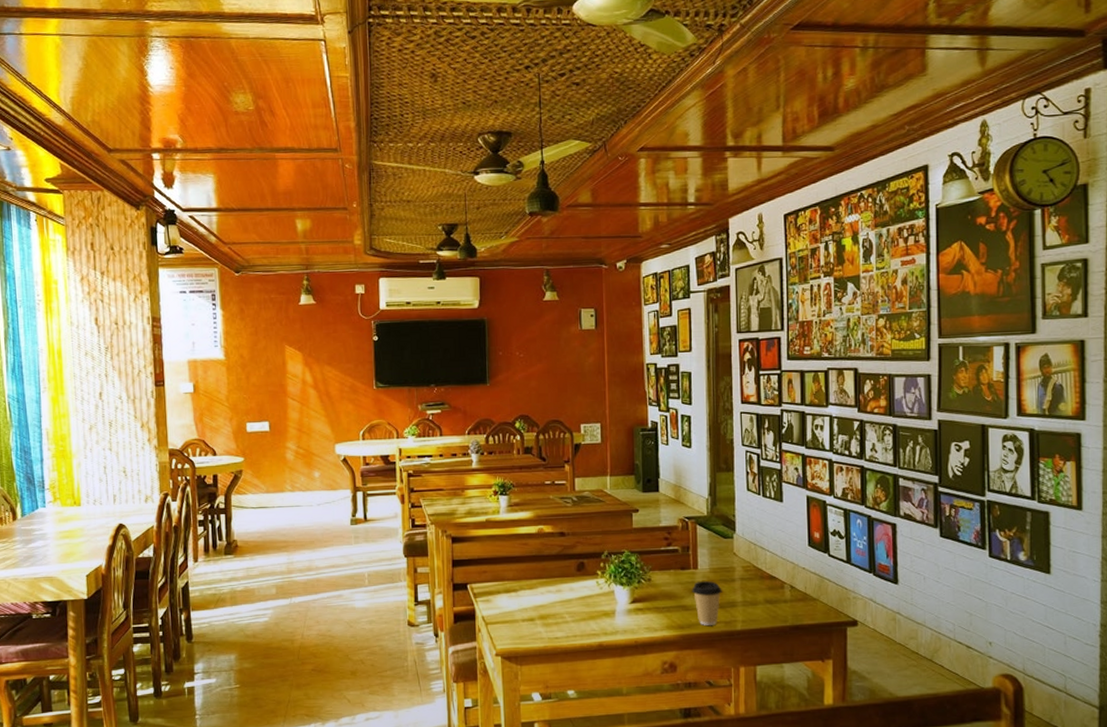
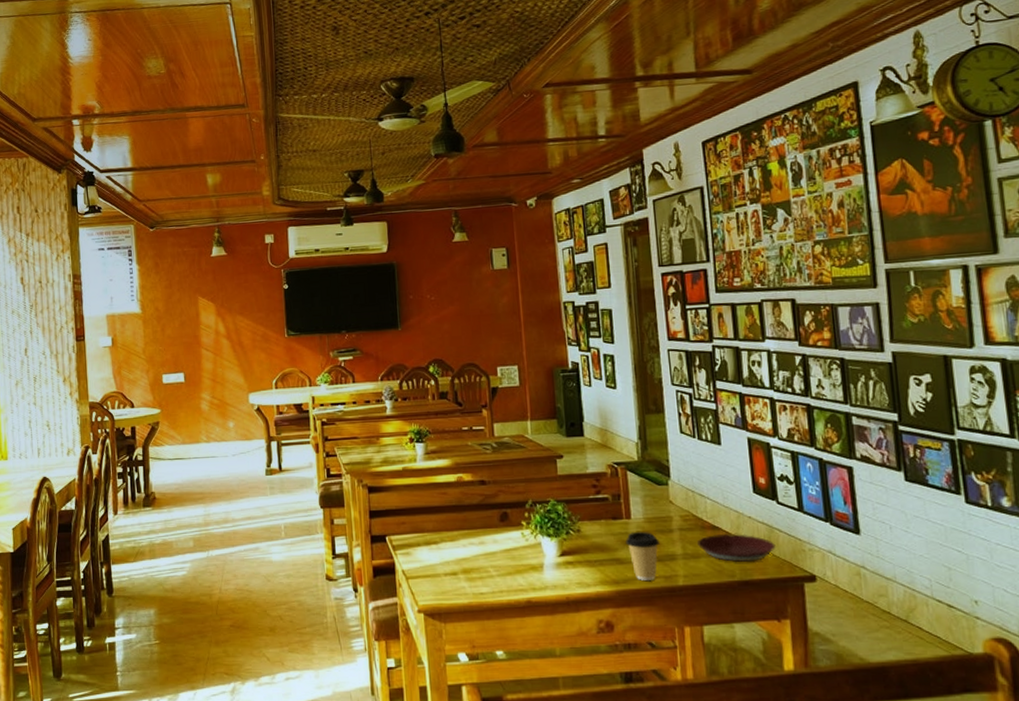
plate: none [755,582,825,610] -> present [696,533,776,563]

